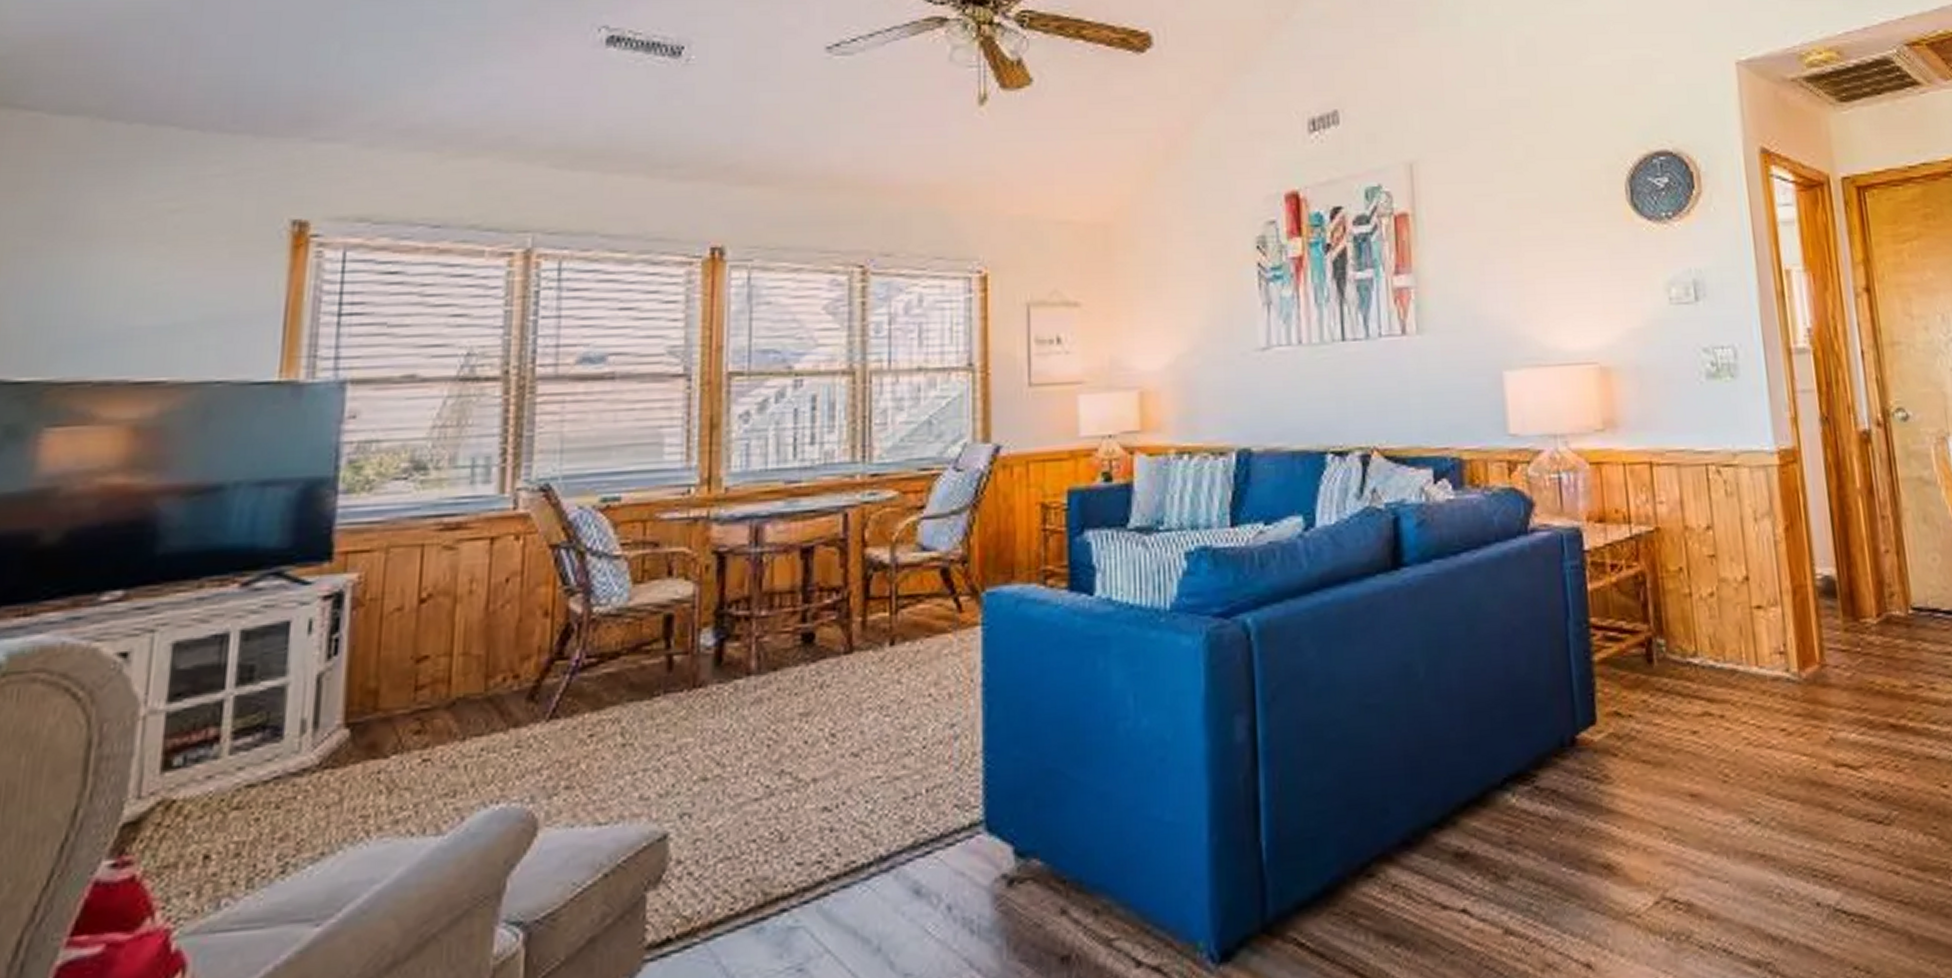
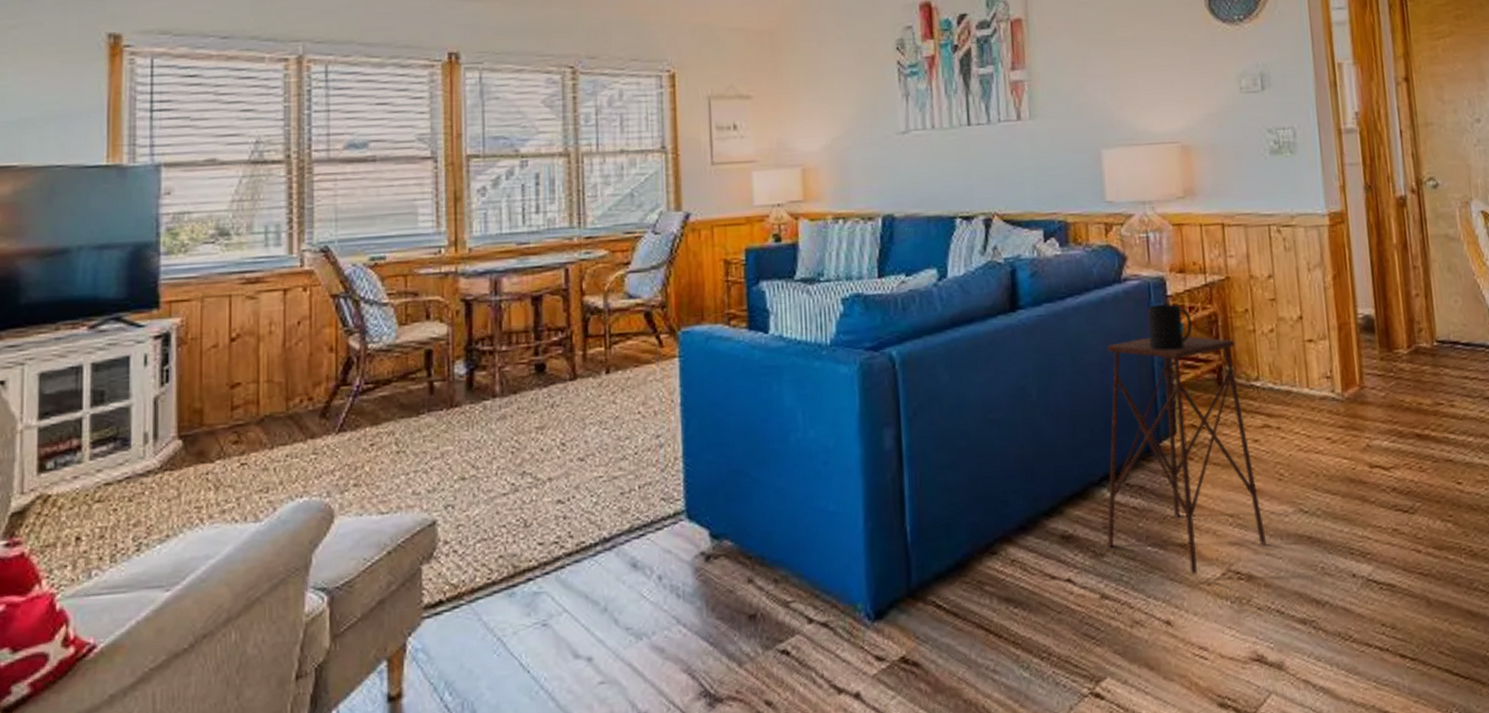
side table: none [1511,600,1710,904] -> present [1107,335,1267,575]
mug: none [1559,560,1616,619] -> present [1147,303,1193,350]

